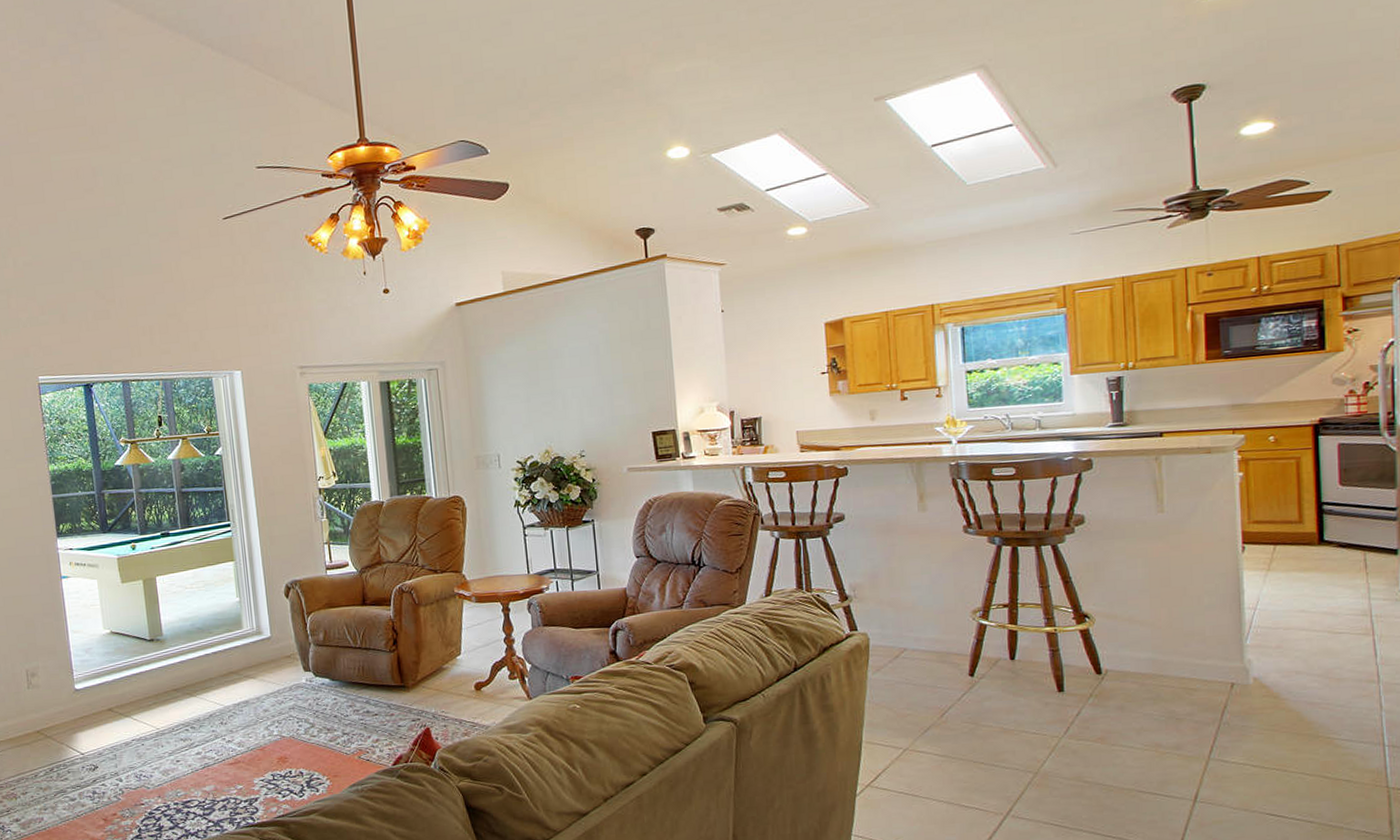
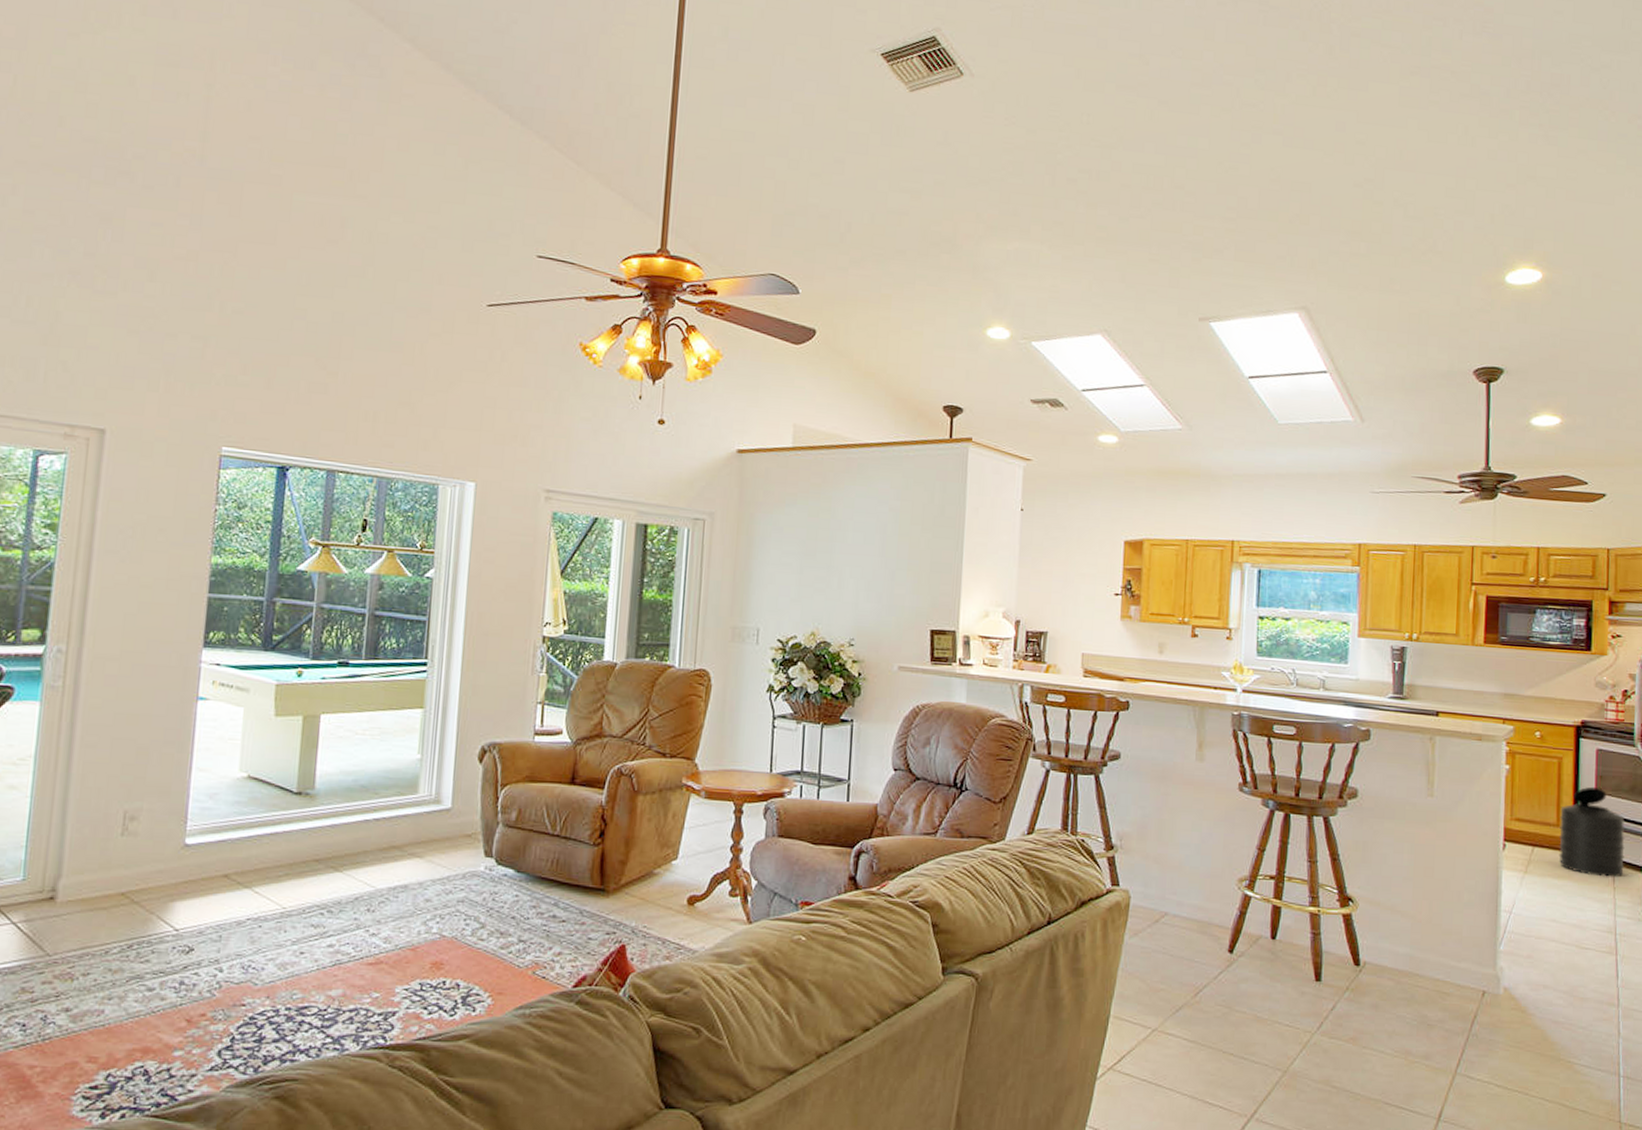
trash can: none [1302,480,1376,565] -> present [1559,786,1625,878]

